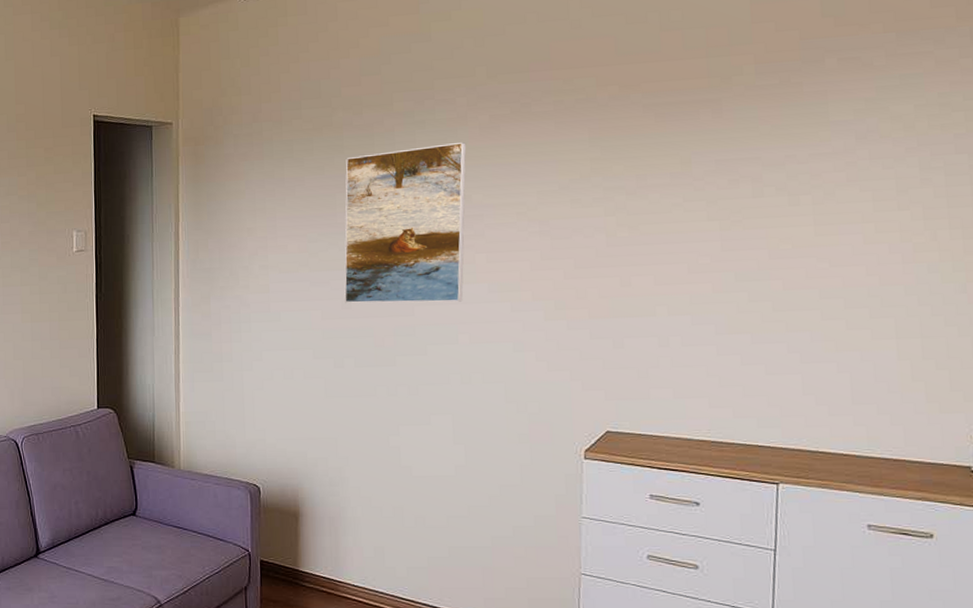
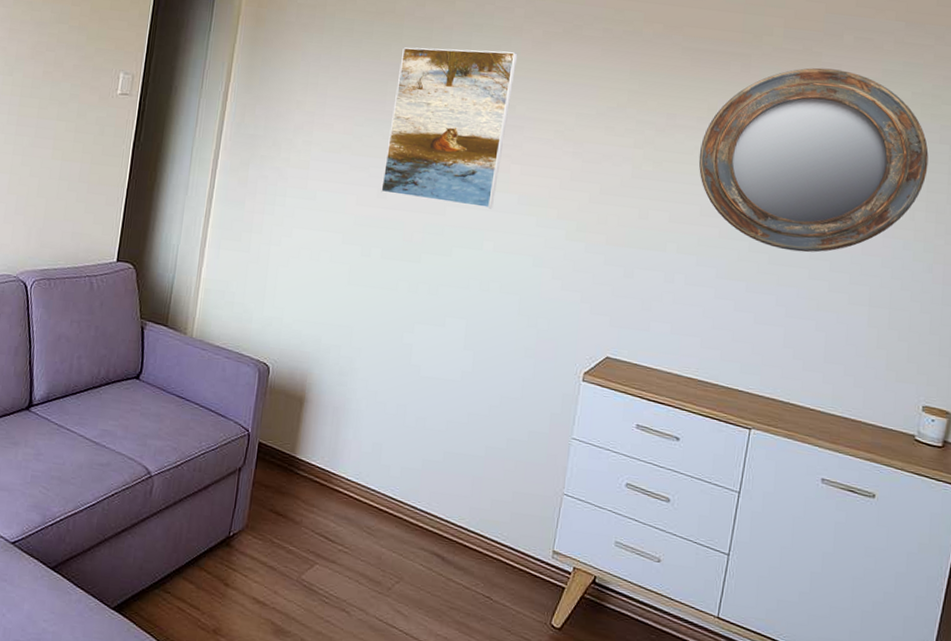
home mirror: none [678,96,945,294] -> present [698,67,929,253]

